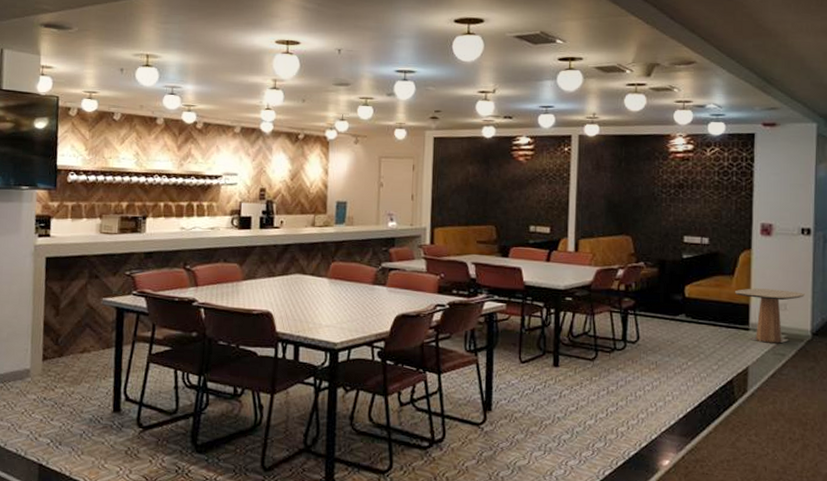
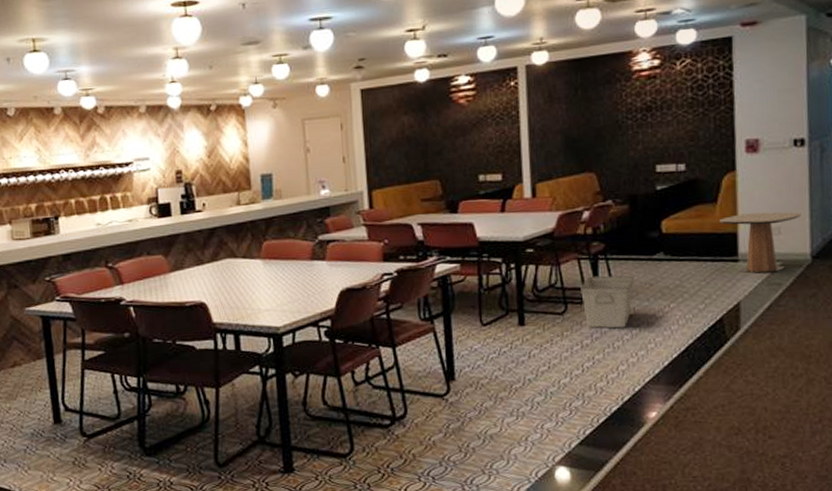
storage bin: none [611,328,659,379] -> present [581,275,635,329]

